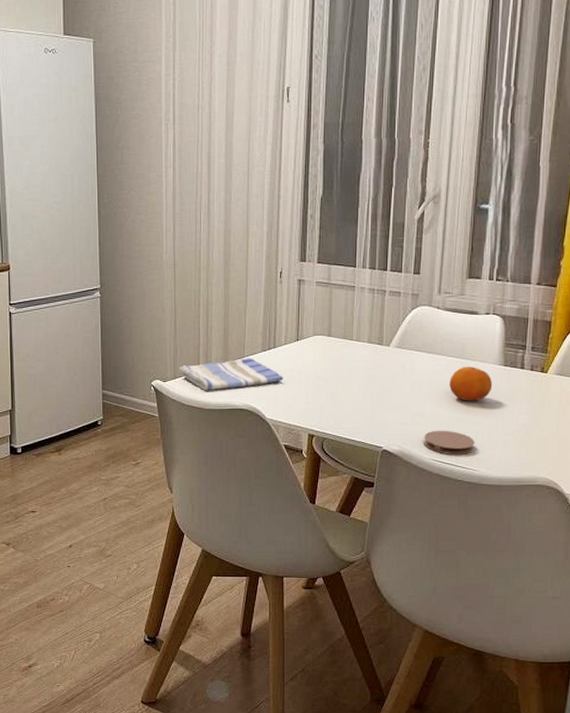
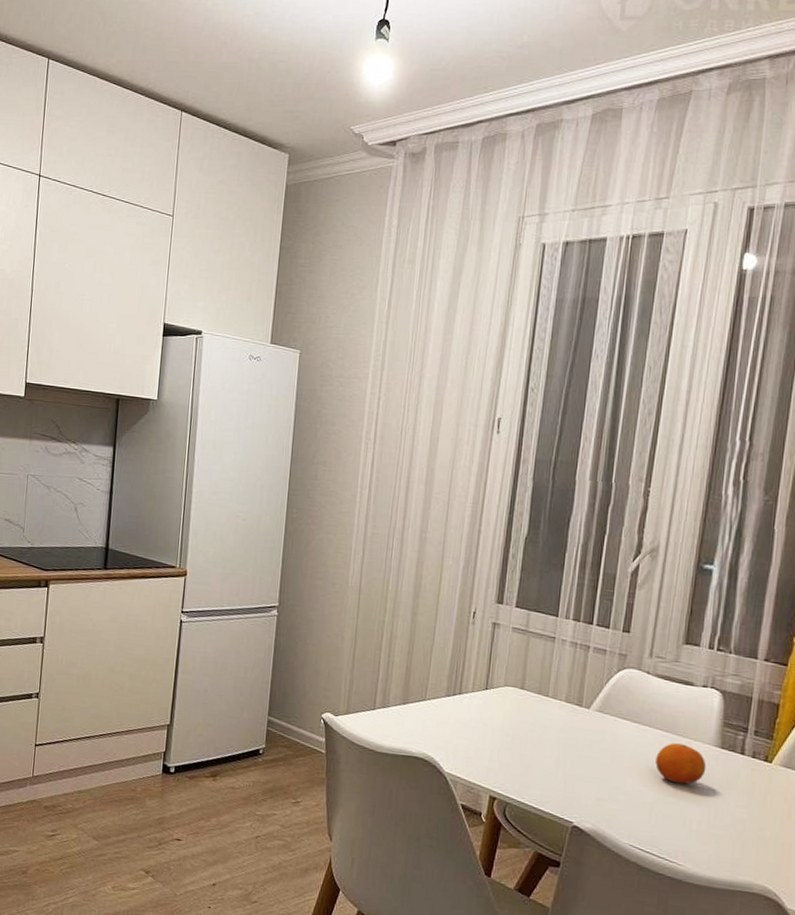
dish towel: present [179,358,283,391] -> none [353,699,467,733]
coaster: present [424,430,475,456] -> none [621,811,682,845]

